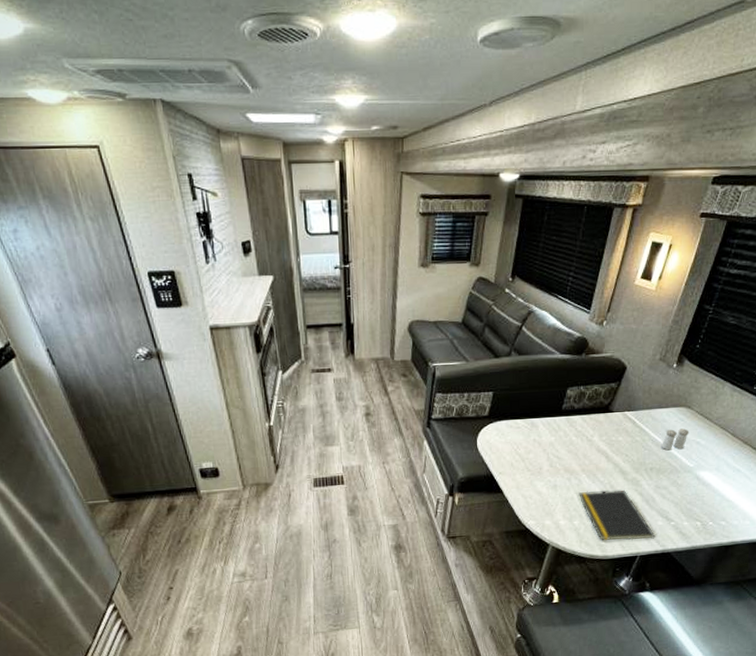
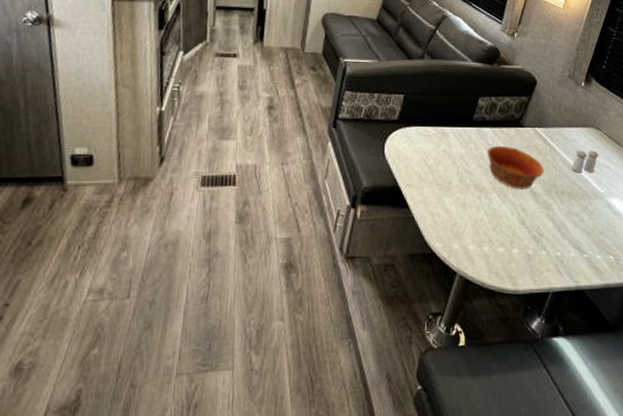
bowl: none [576,431,633,470] -> present [487,145,544,190]
notepad: present [579,489,655,540] -> none [489,212,568,273]

